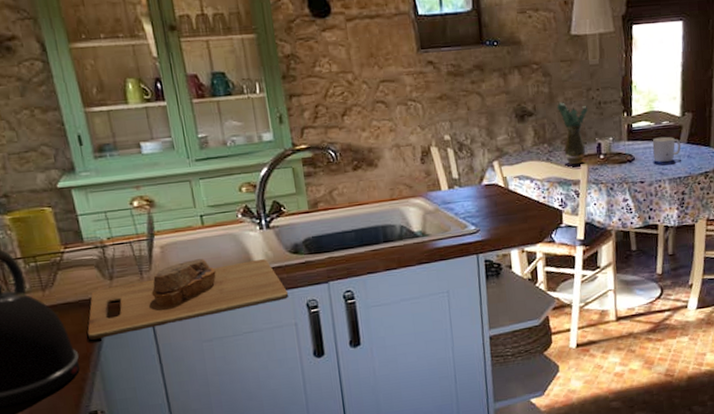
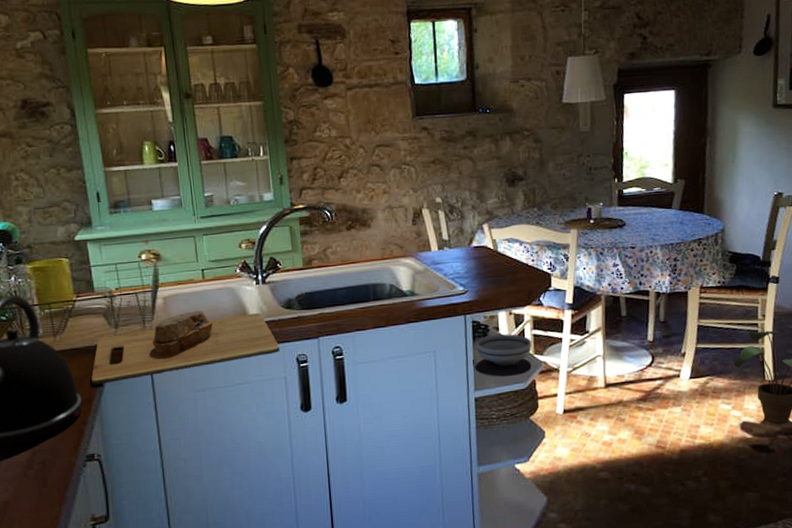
bowl: none [489,271,545,304] -> present [476,334,532,366]
vase: present [556,101,588,165] -> none [547,166,579,229]
mug: present [652,136,681,162] -> none [643,203,674,228]

